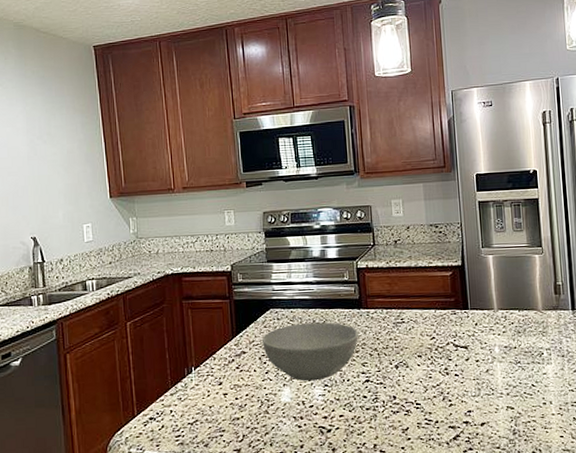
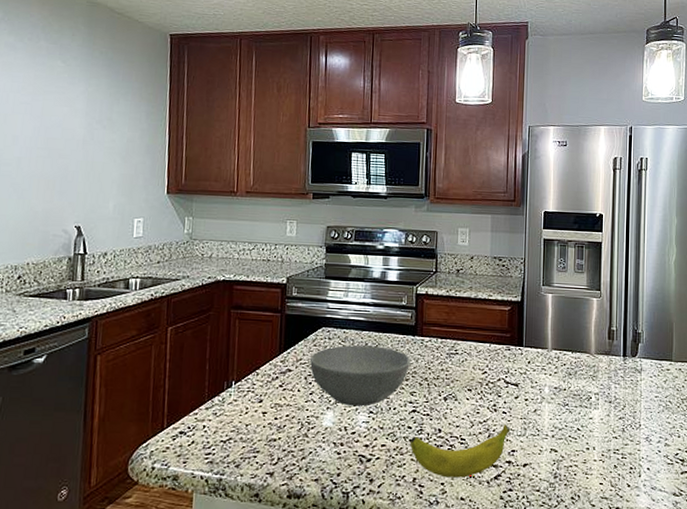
banana: none [366,386,465,442] -> present [409,424,511,478]

